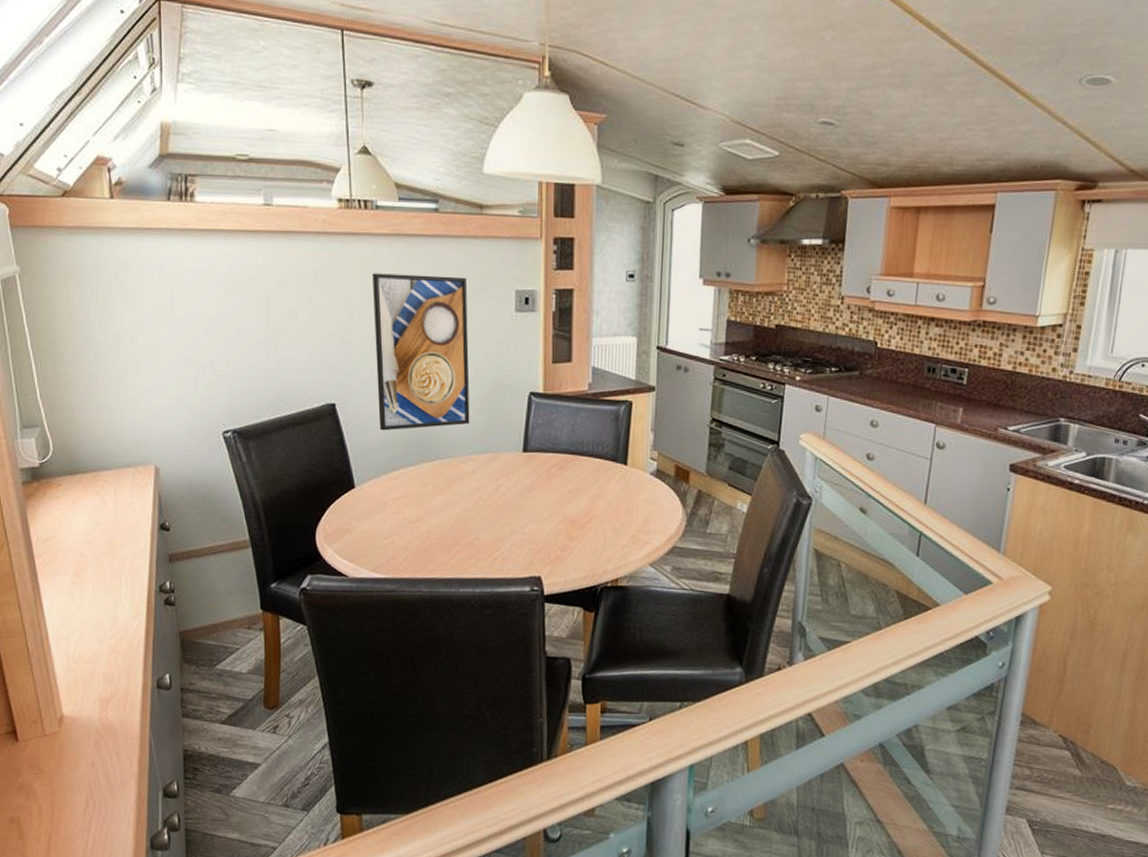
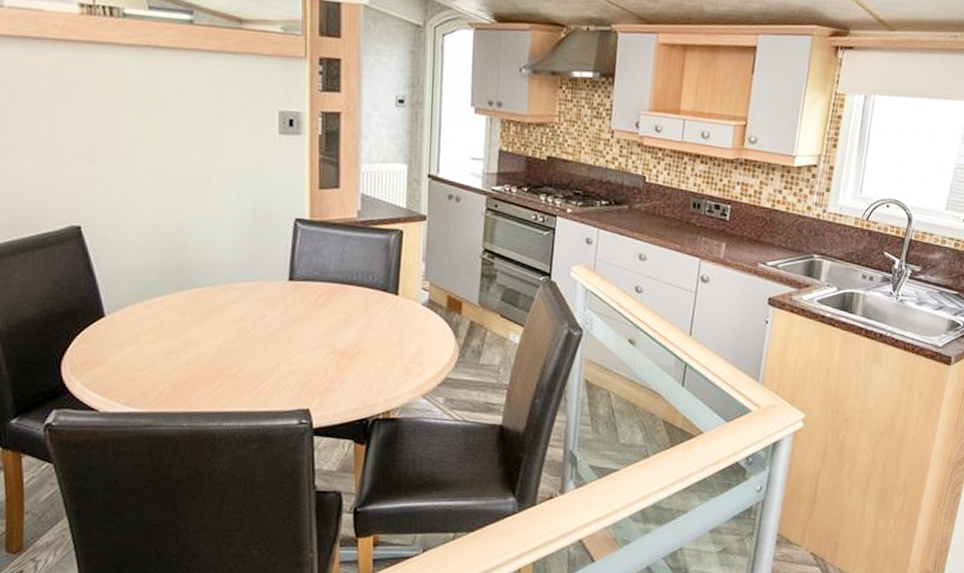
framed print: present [372,273,470,431] -> none [119,86,231,257]

